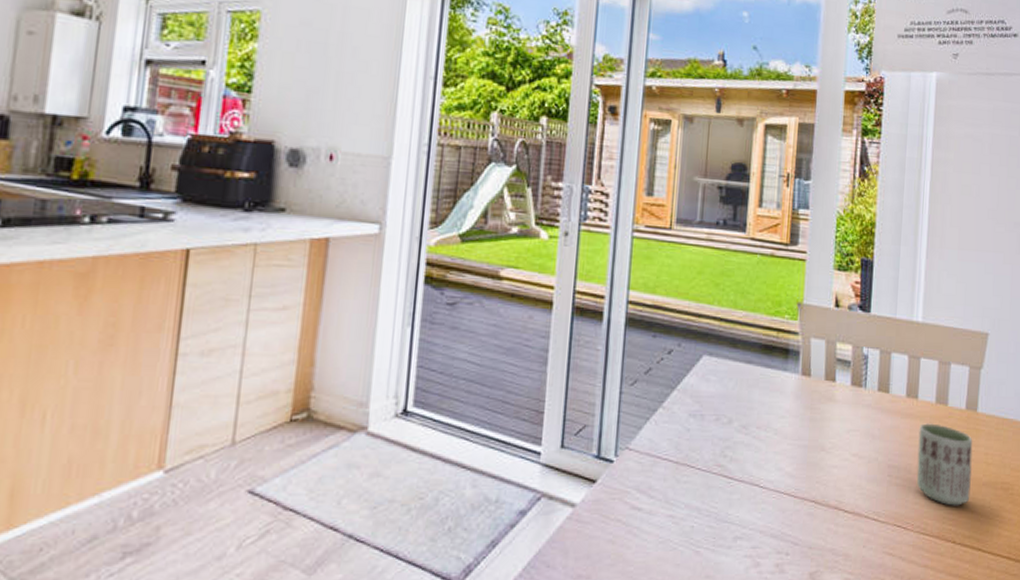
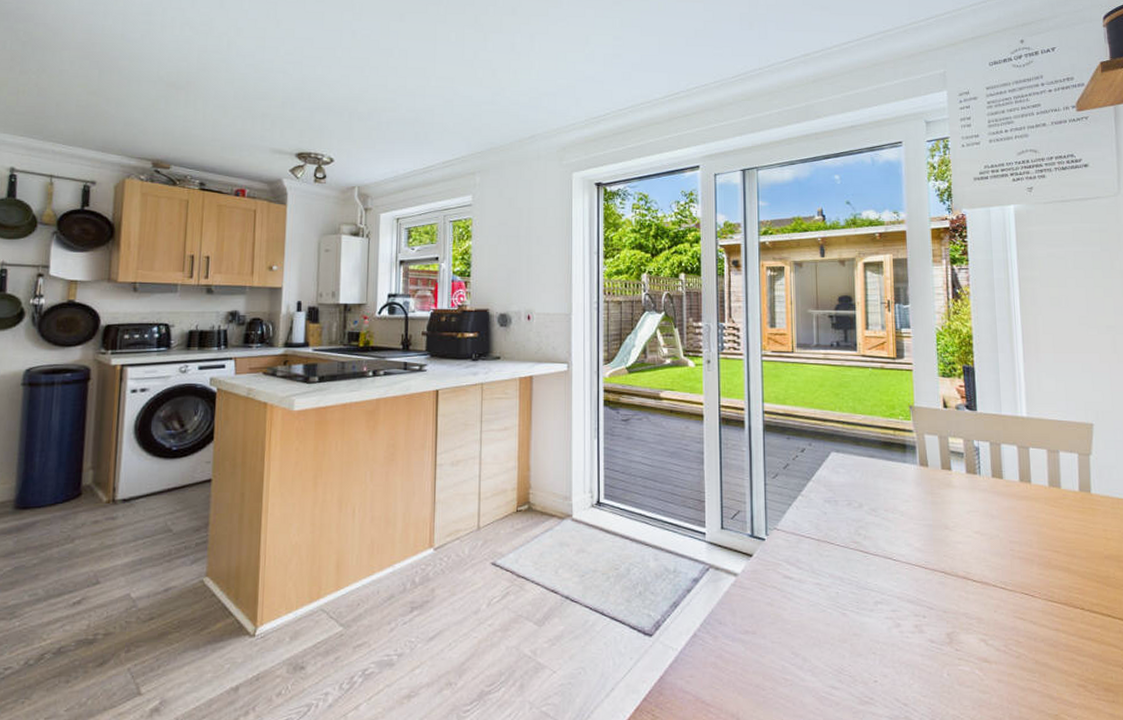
cup: present [917,423,973,506] -> none [1035,504,1094,577]

